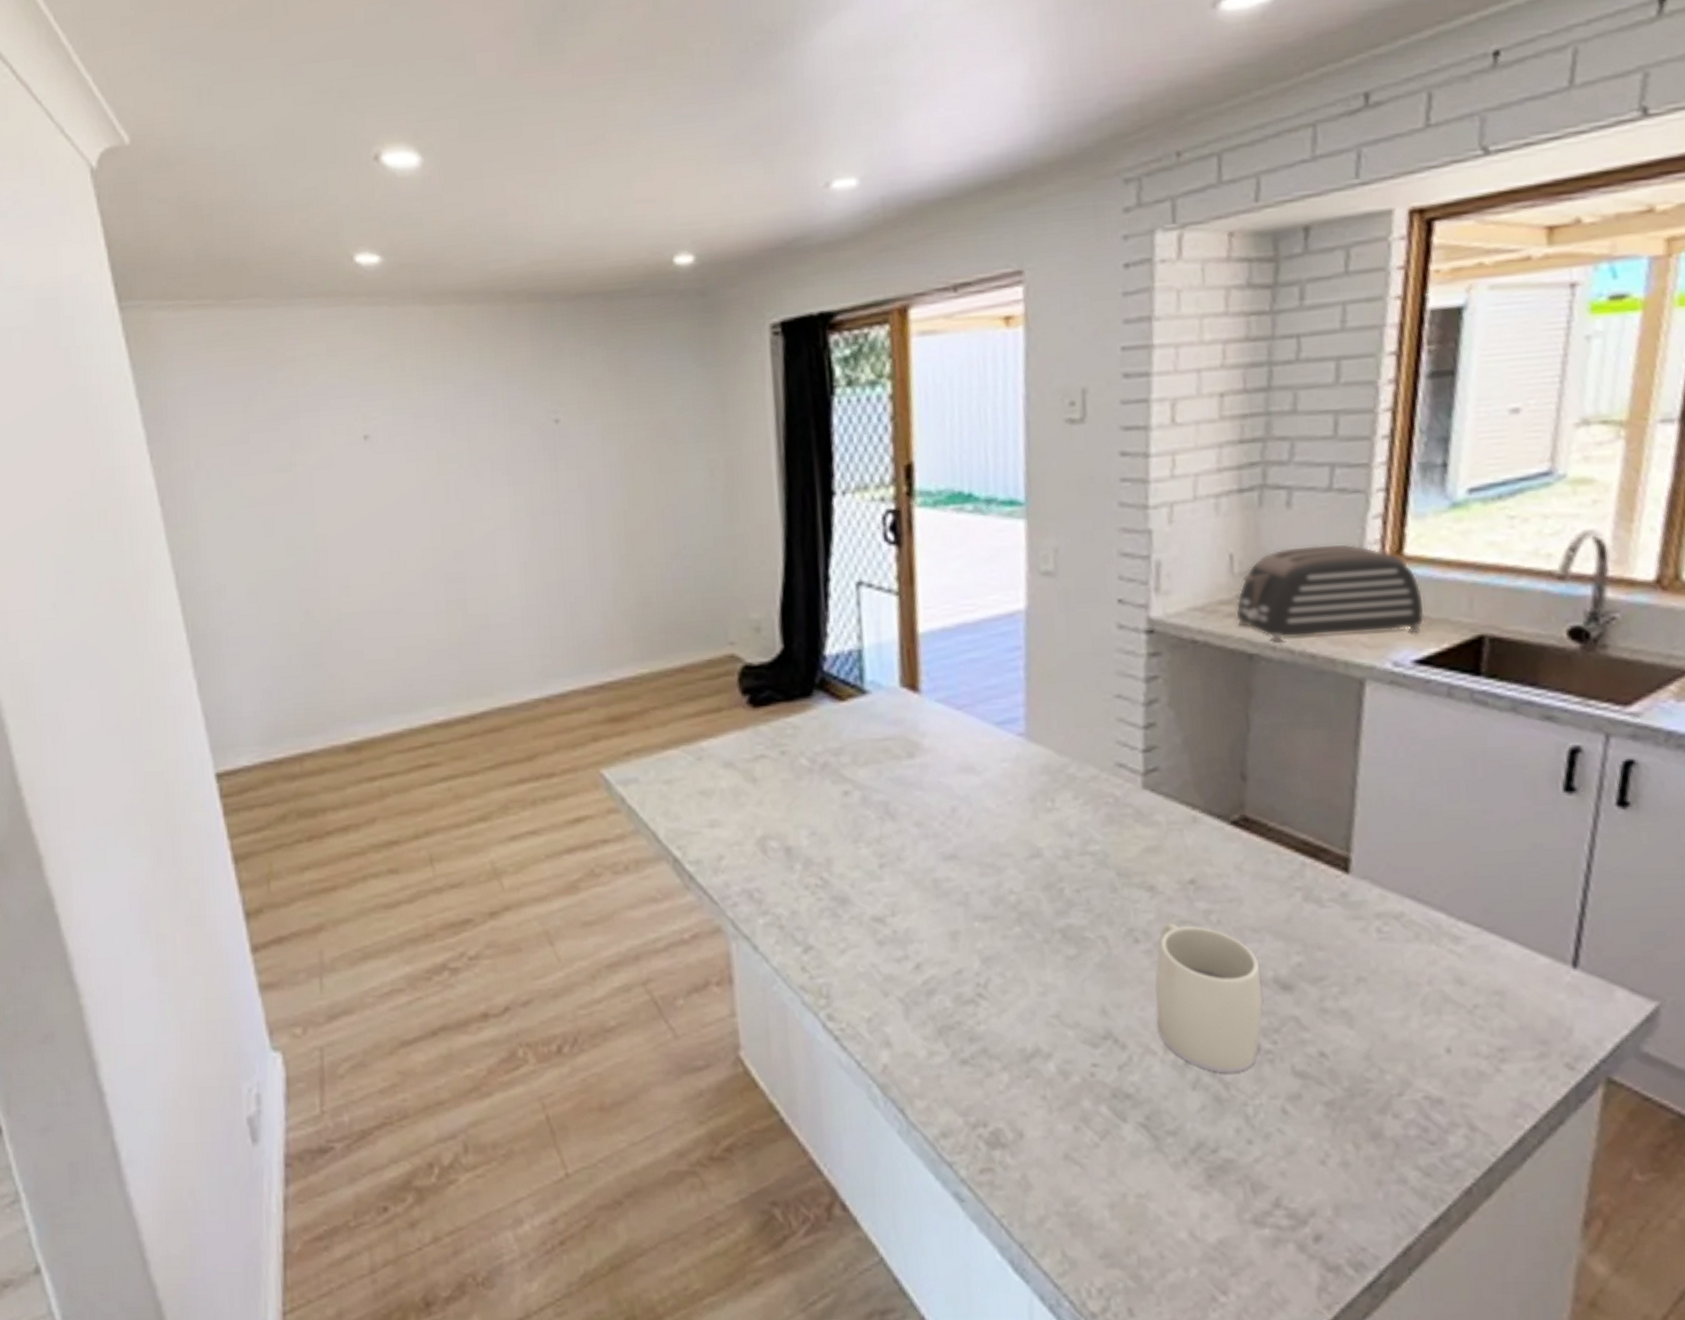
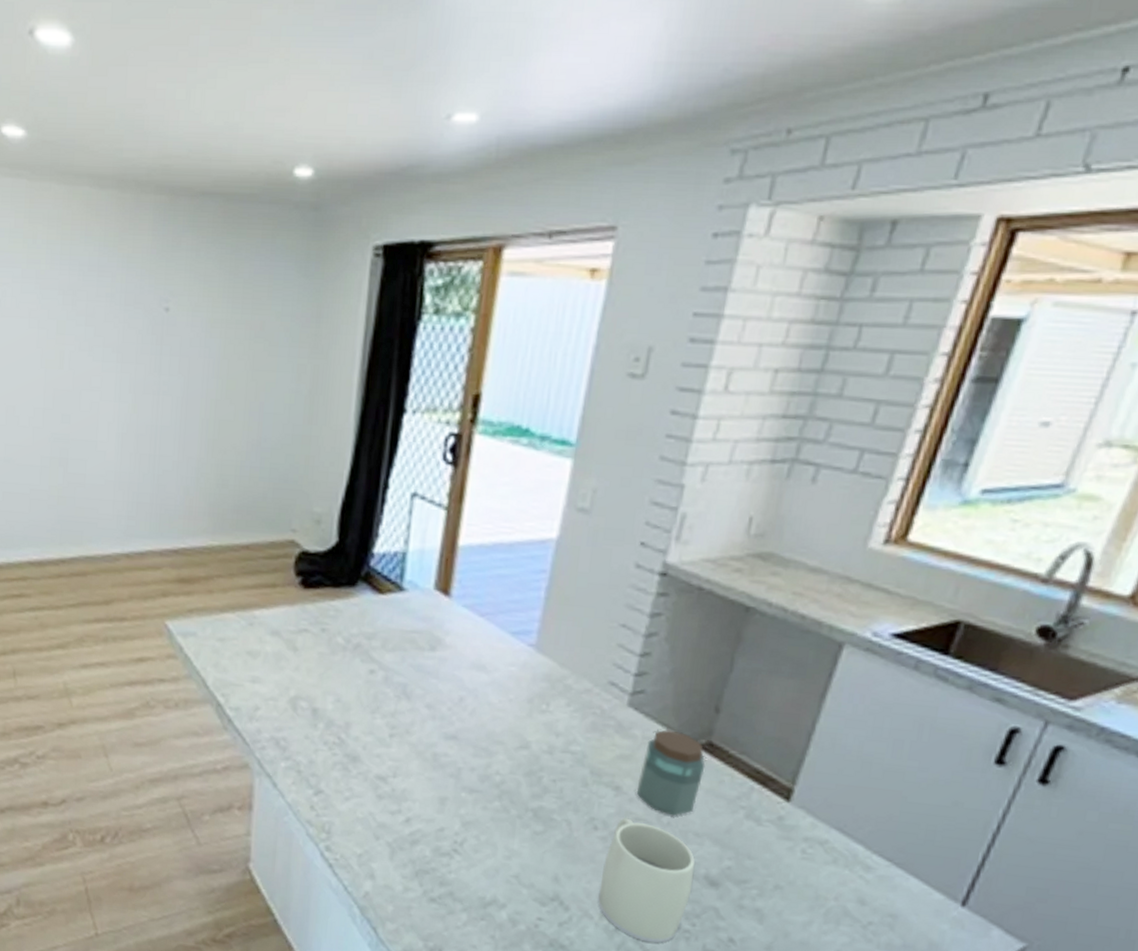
peanut butter: none [1173,808,1246,912] -> present [637,729,705,816]
toaster: present [1235,543,1425,643] -> none [743,519,915,611]

